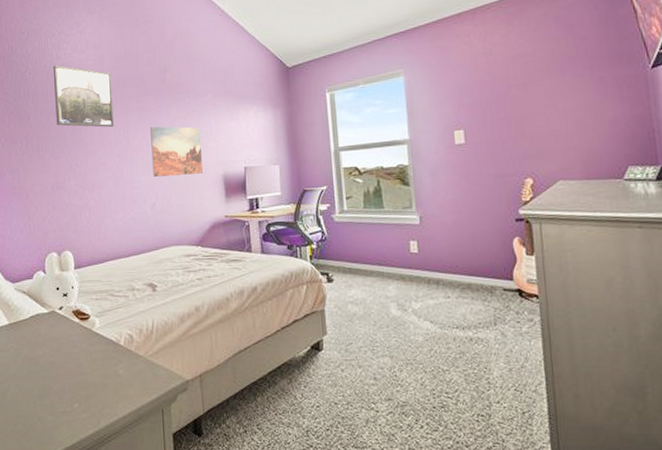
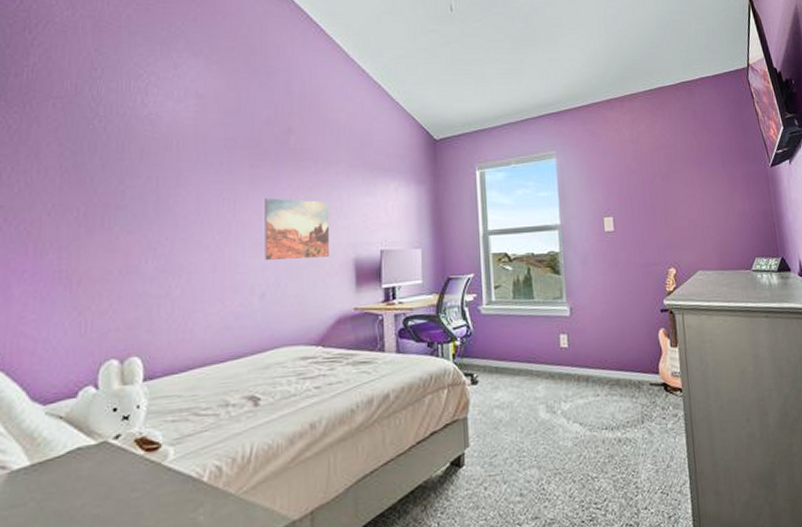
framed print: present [52,65,114,128] -> none [134,114,217,197]

